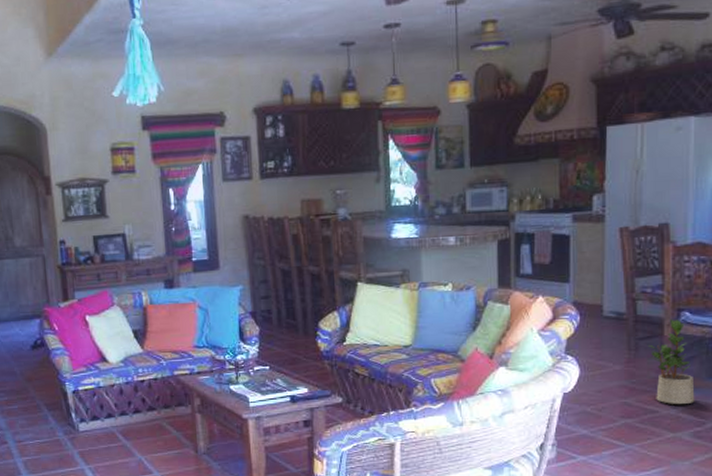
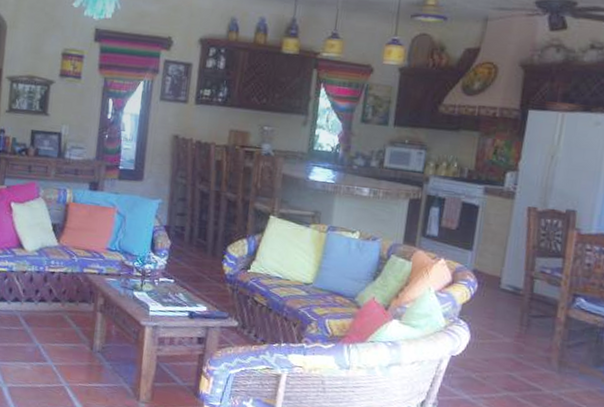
potted plant: present [648,319,695,404] -> none [540,302,580,388]

